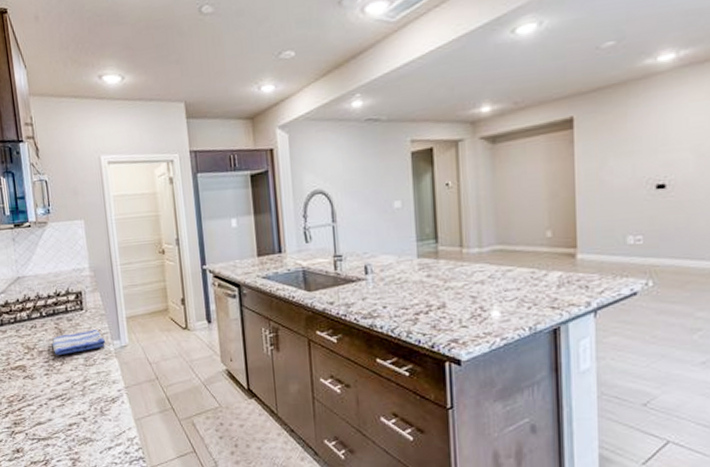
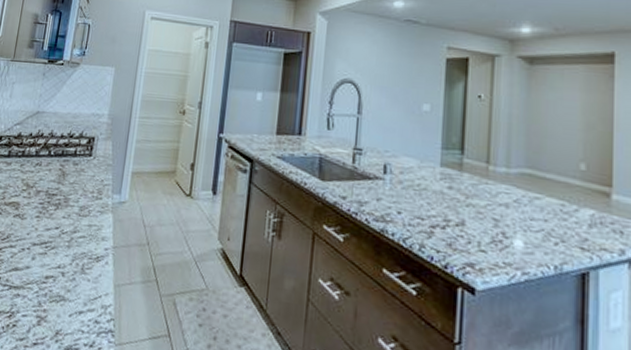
dish towel: present [52,330,106,355] -> none [51,177,106,200]

